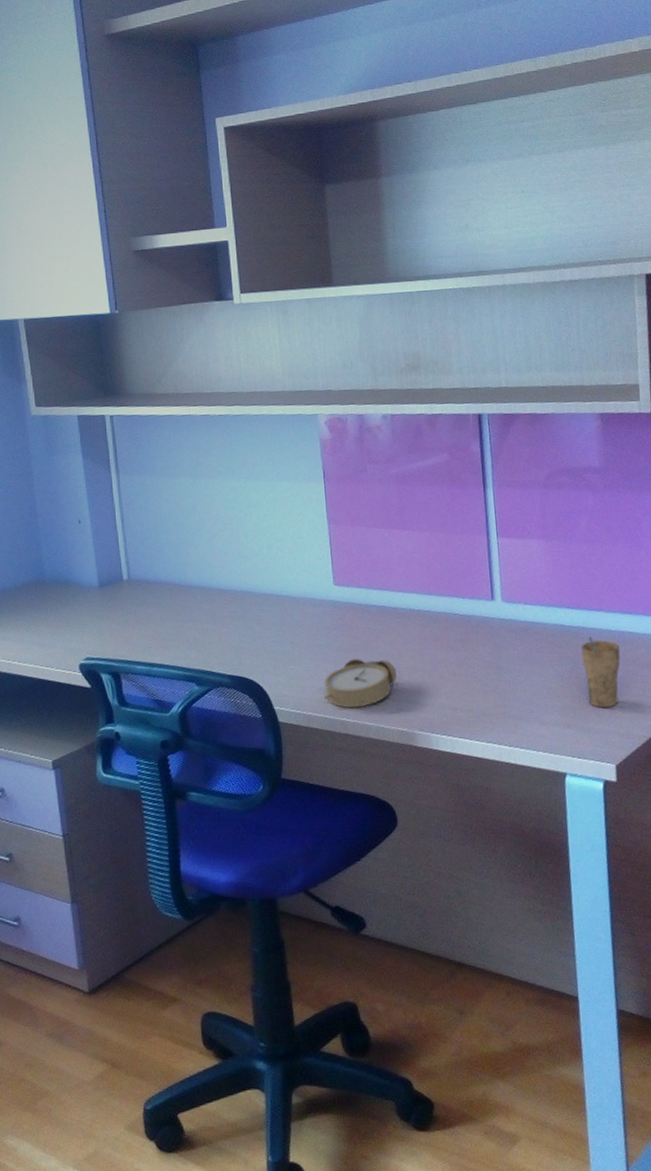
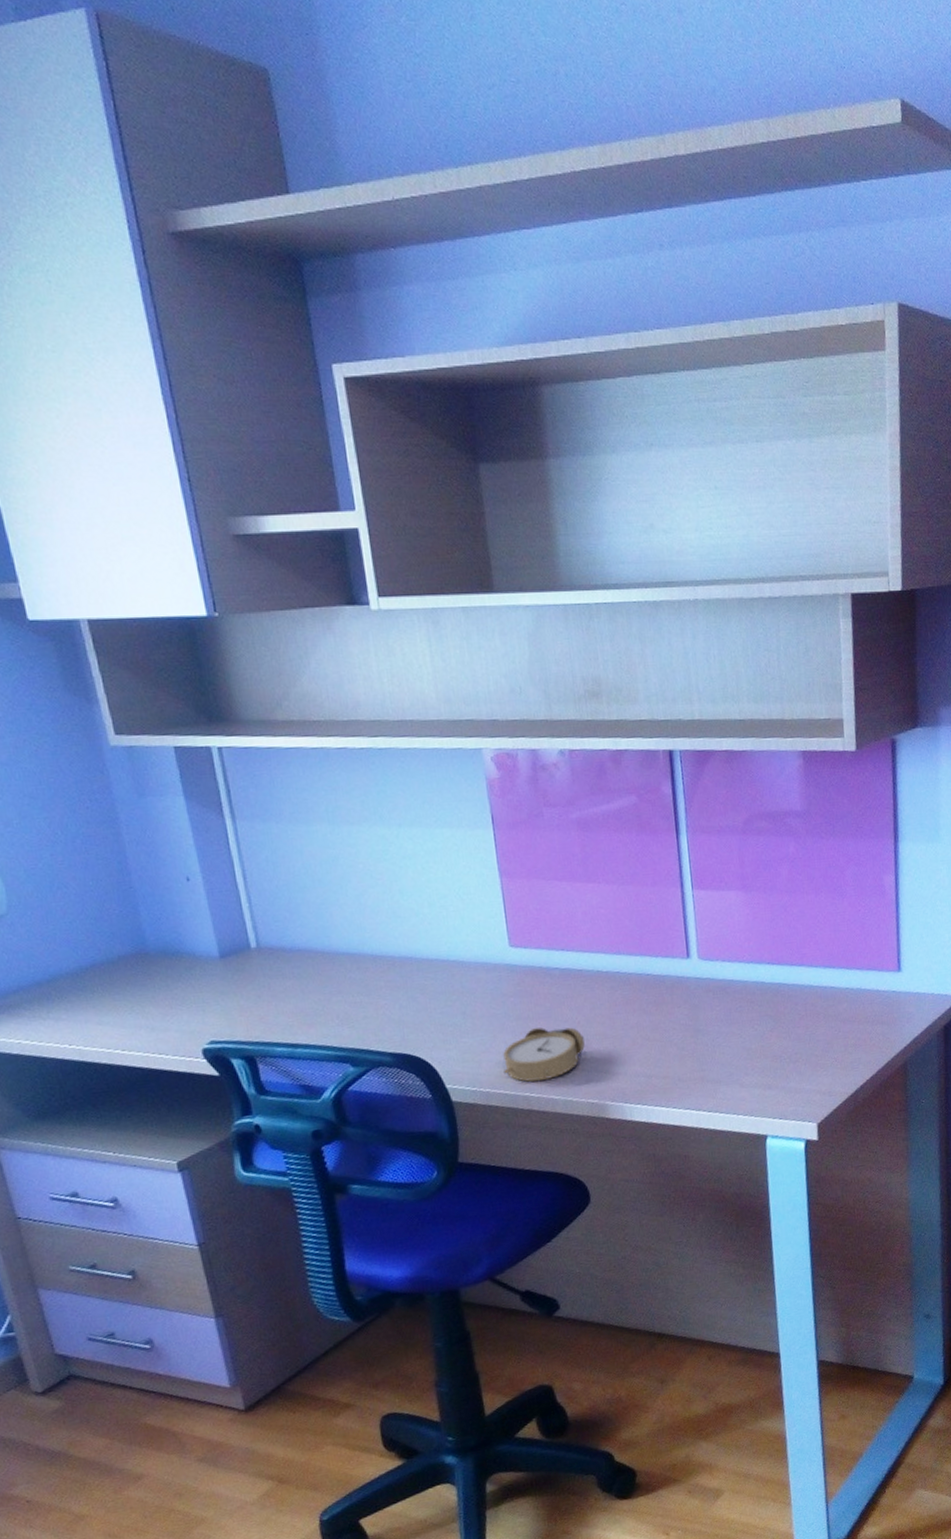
cup: present [580,636,621,708] -> none [781,992,822,1067]

